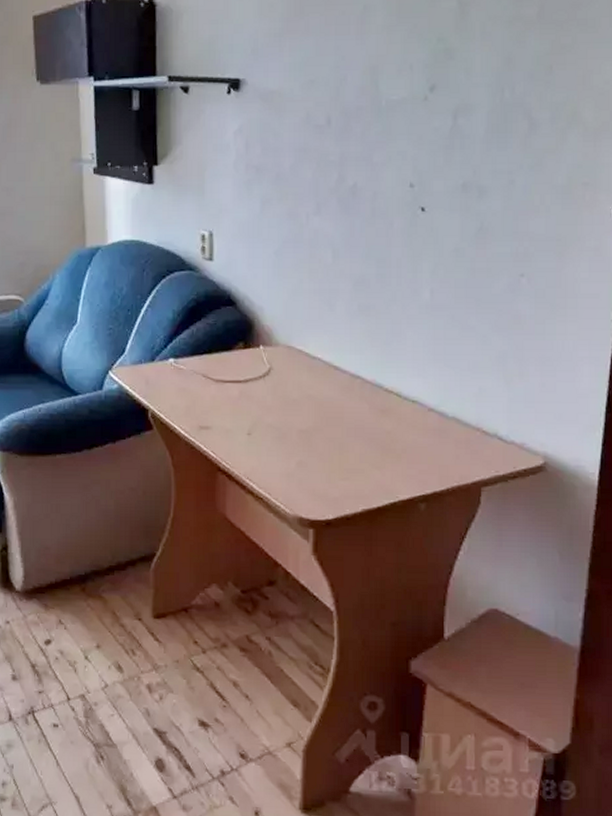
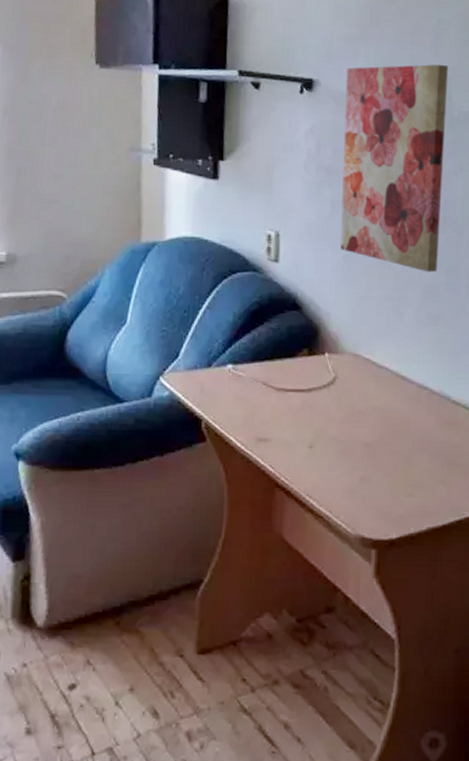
wall art: none [271,52,375,265] -> present [340,64,448,273]

